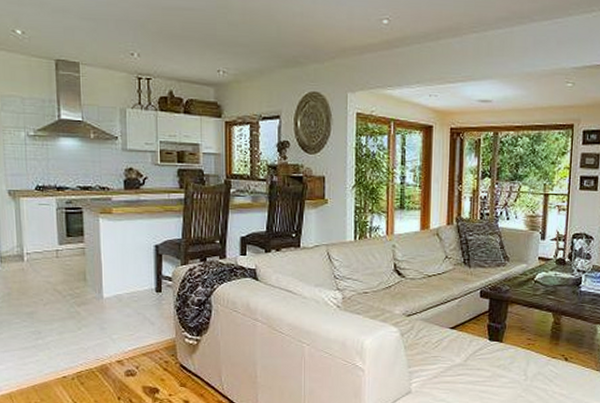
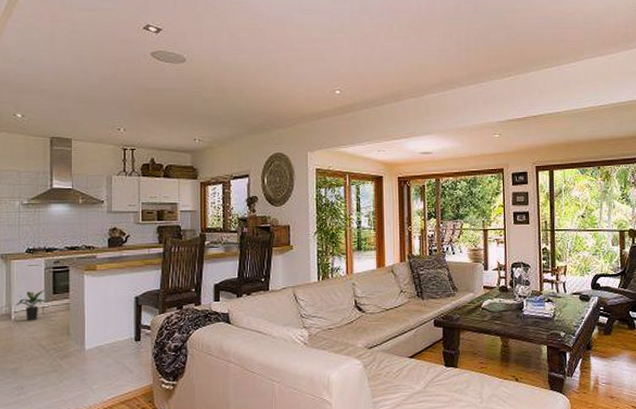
potted plant: none [27,231,61,264] -> present [15,290,47,321]

